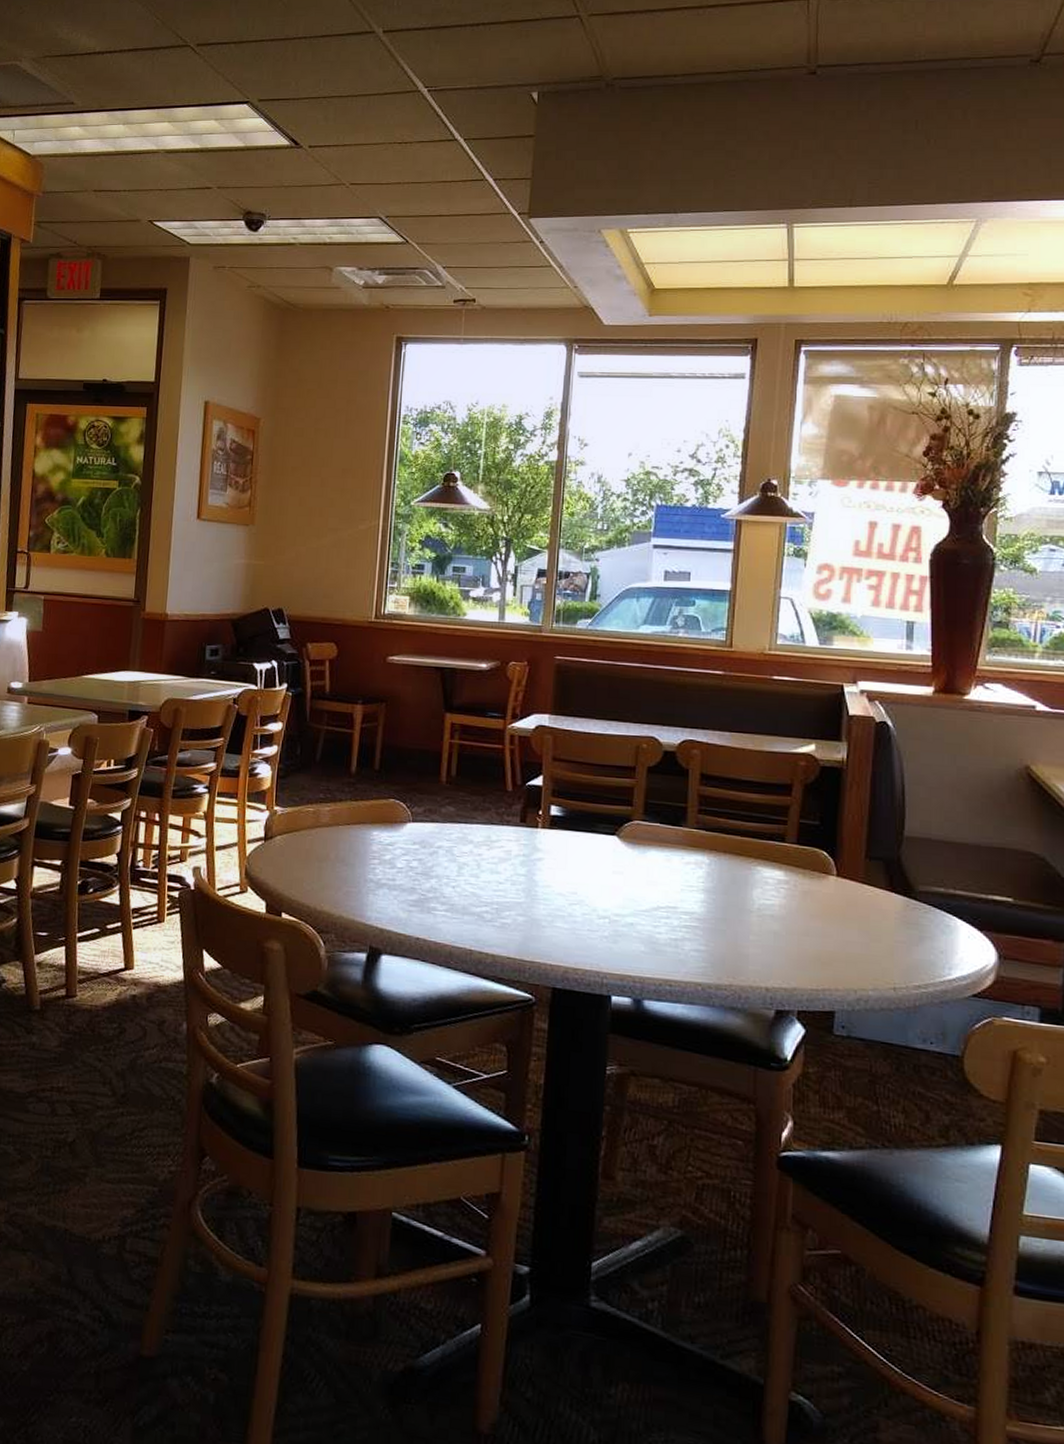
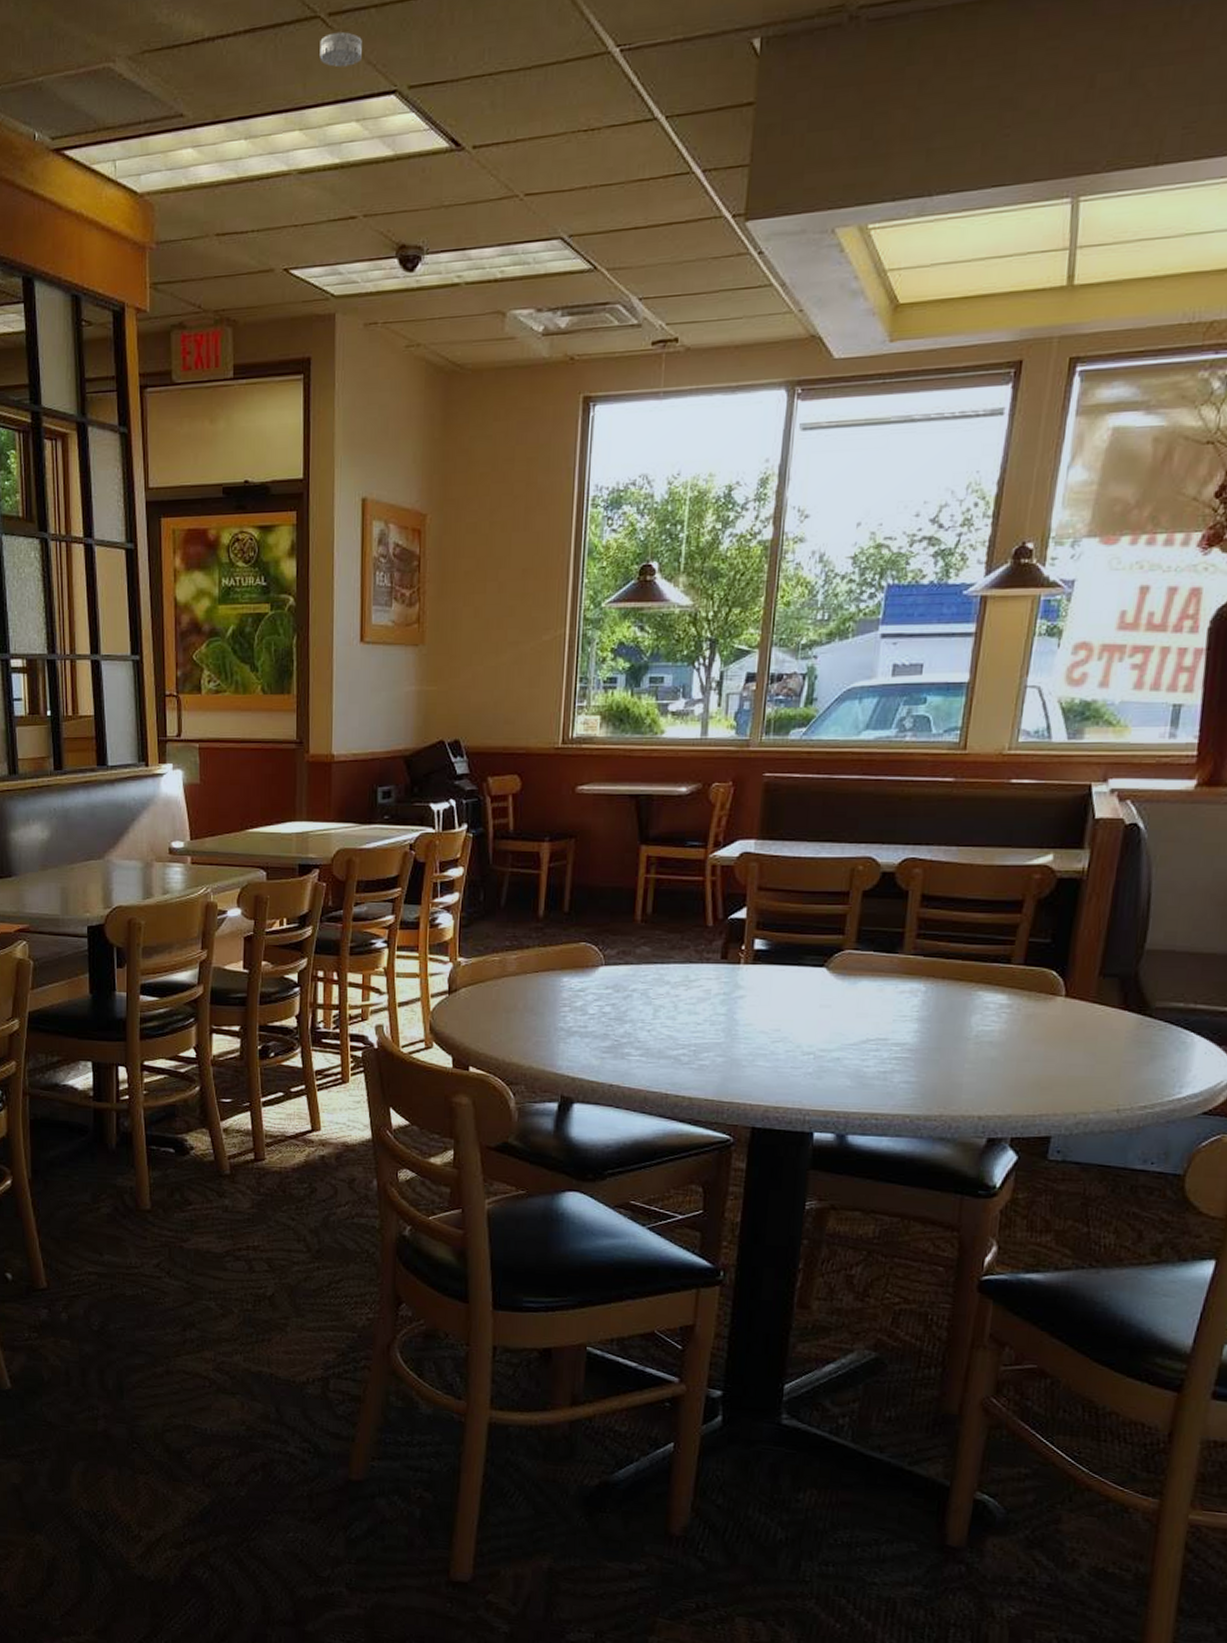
smoke detector: none [188,57,223,82] -> present [320,31,362,68]

